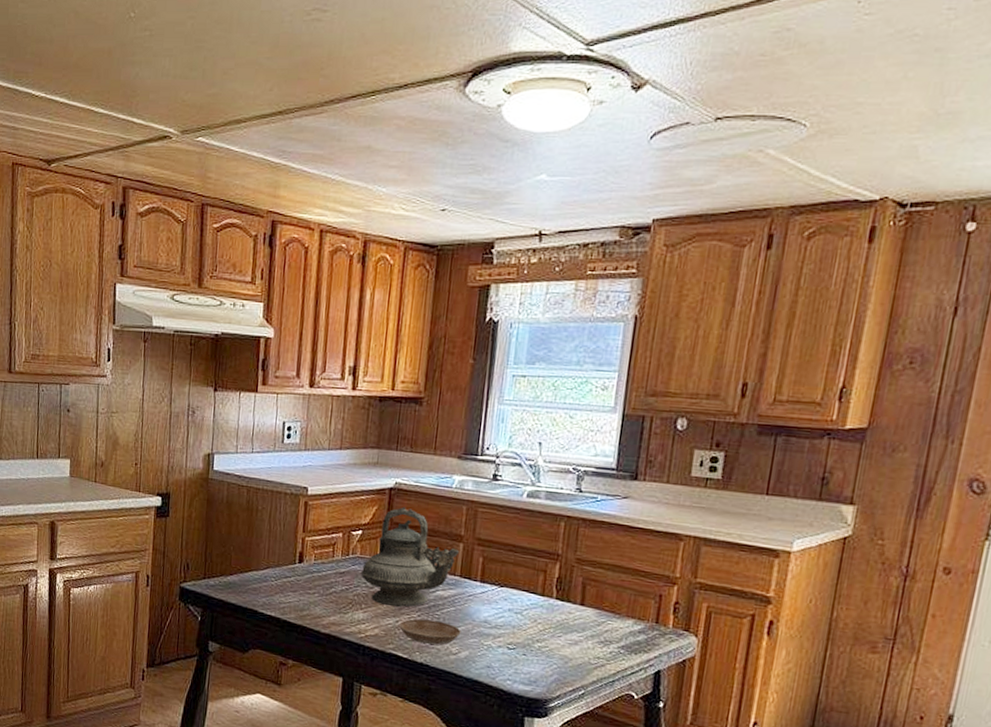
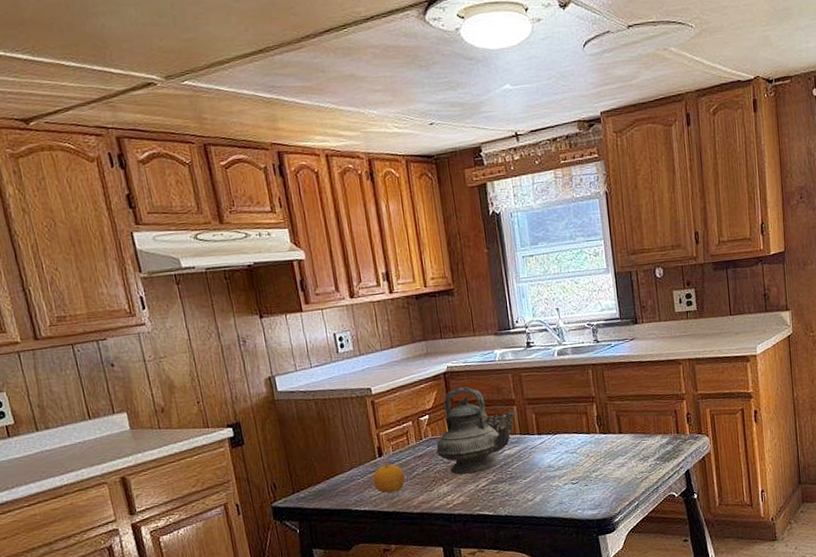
fruit: none [286,568,321,605] -> present [372,460,406,493]
saucer: present [399,619,461,645] -> none [480,476,532,499]

